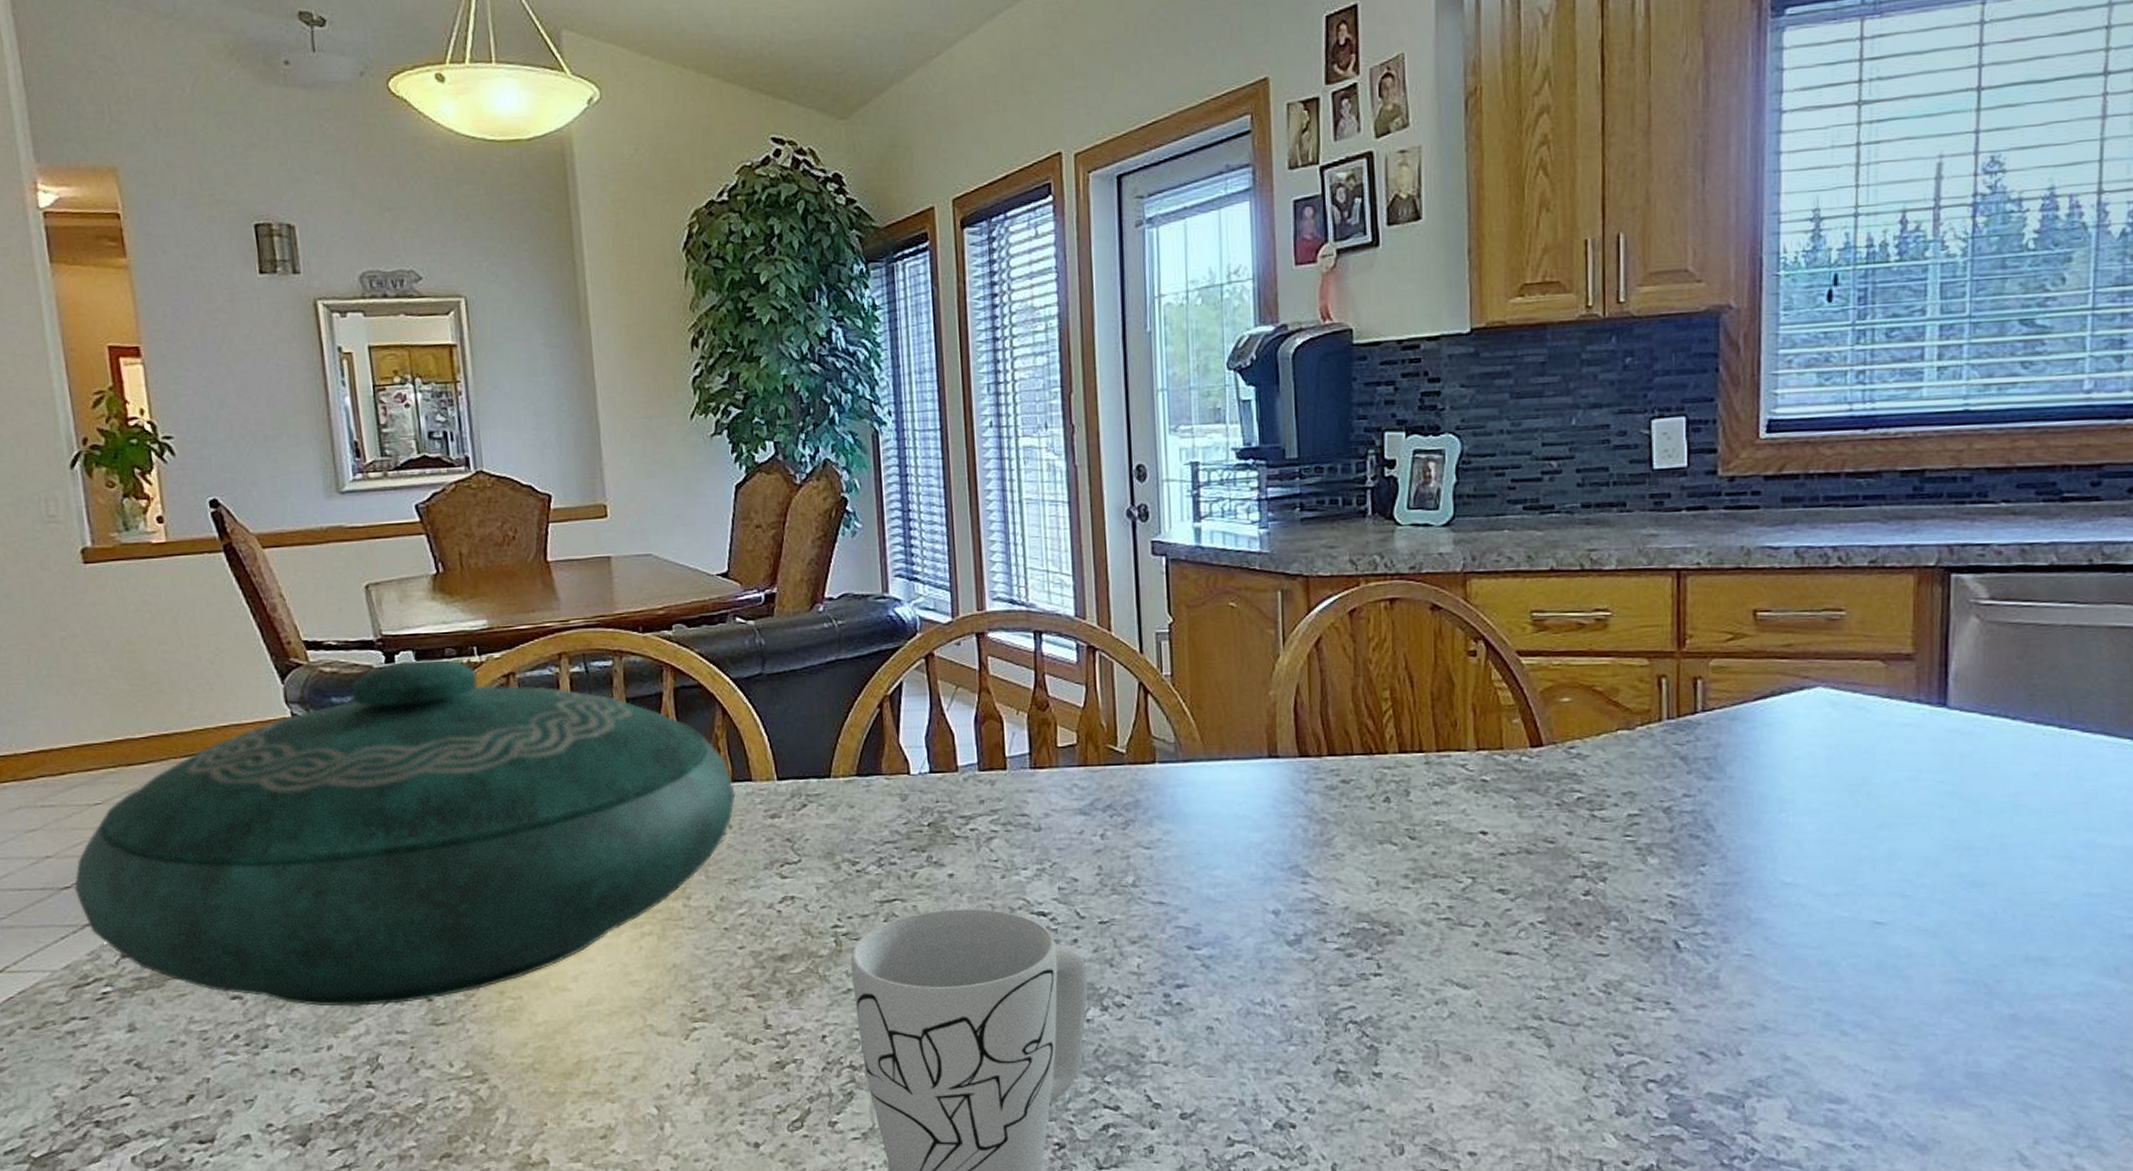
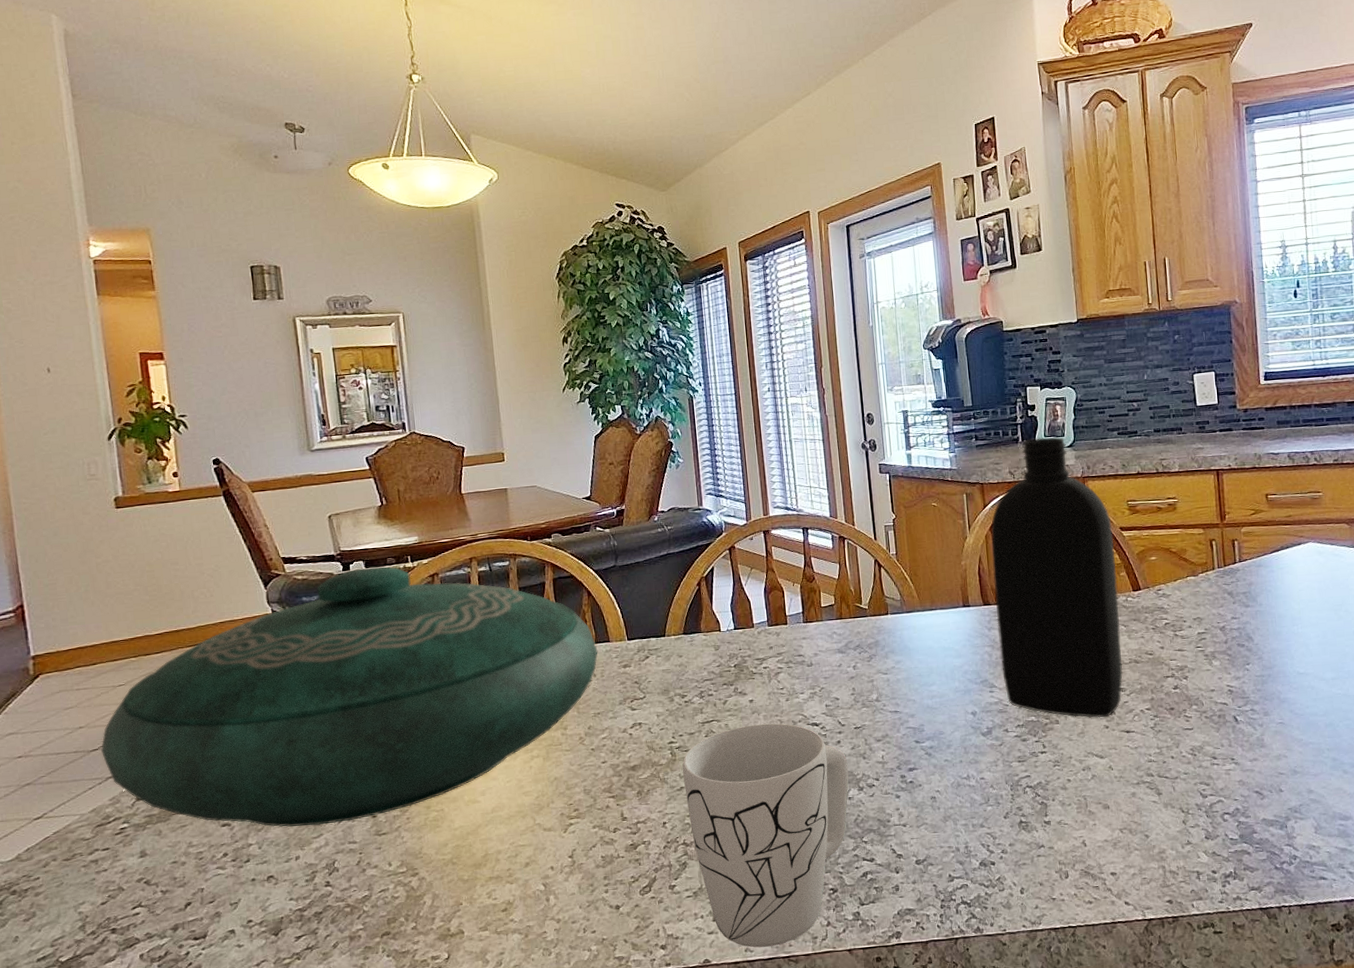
bottle: none [1316,509,1508,931] -> present [991,436,1123,718]

